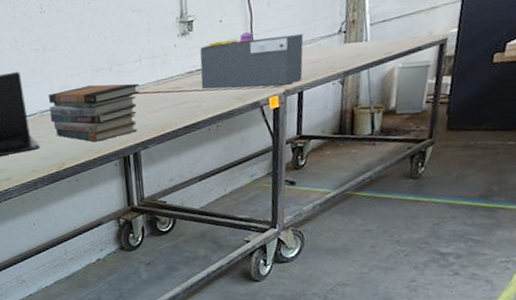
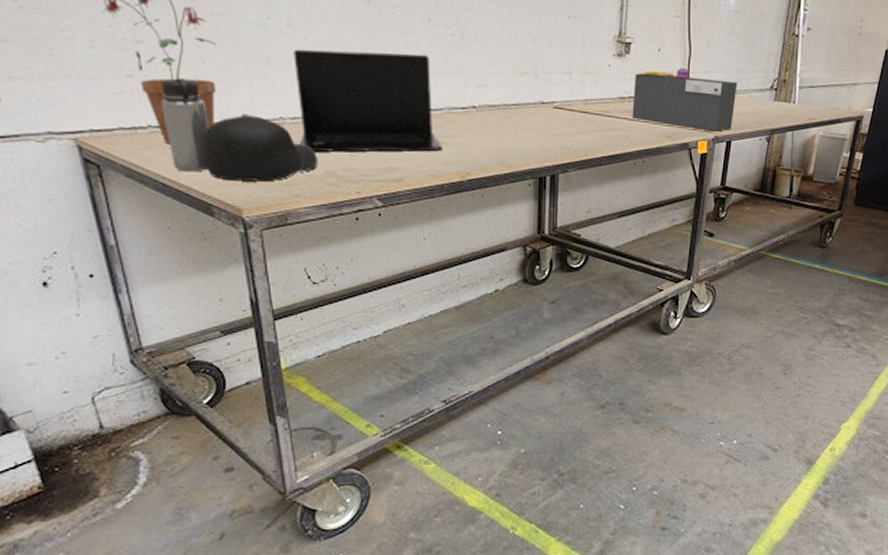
book stack: present [48,83,140,142] -> none [459,88,566,155]

